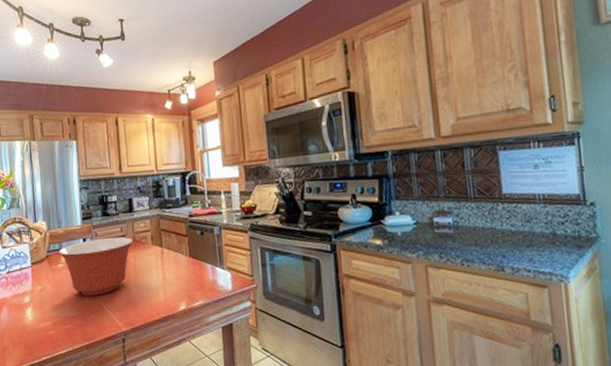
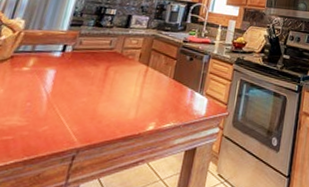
mixing bowl: present [58,237,134,296] -> none [28,47,121,106]

